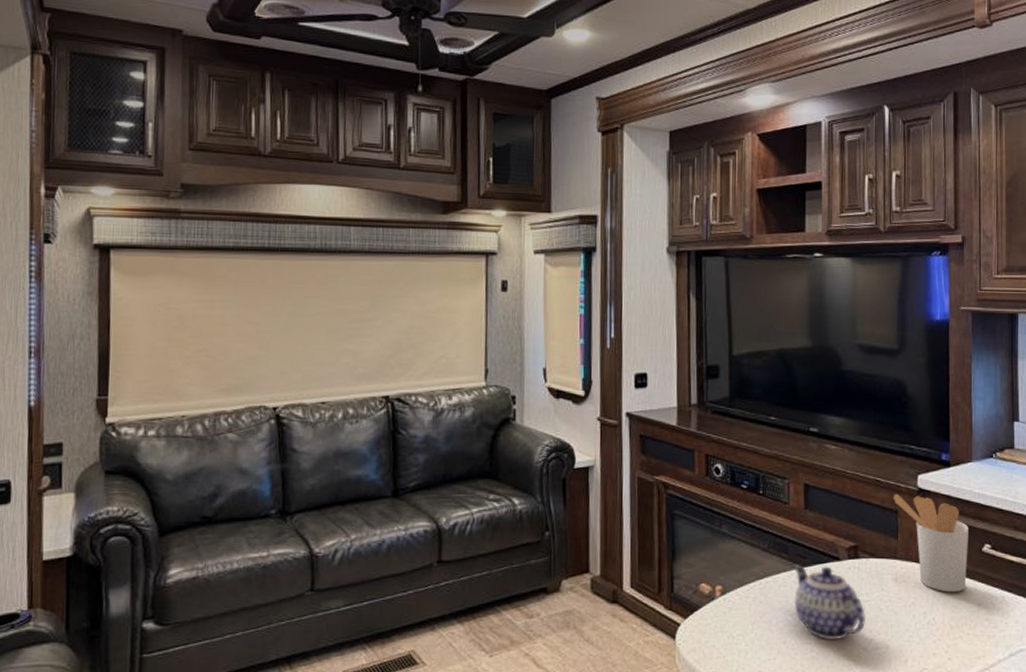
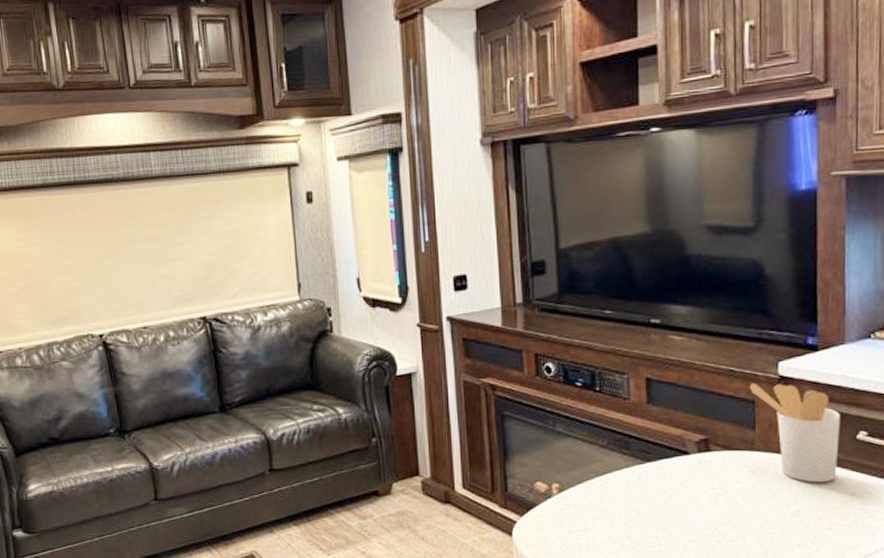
teapot: present [794,565,867,639] -> none [638,460,720,533]

